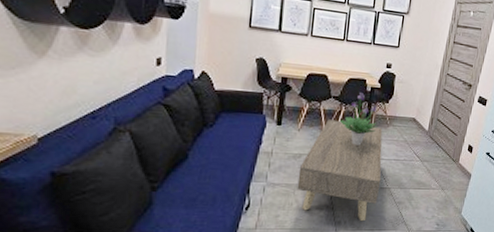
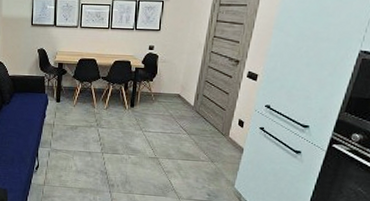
coffee table: present [297,119,383,222] -> none [75,97,149,186]
potted plant: present [340,93,378,146] -> none [109,73,143,119]

